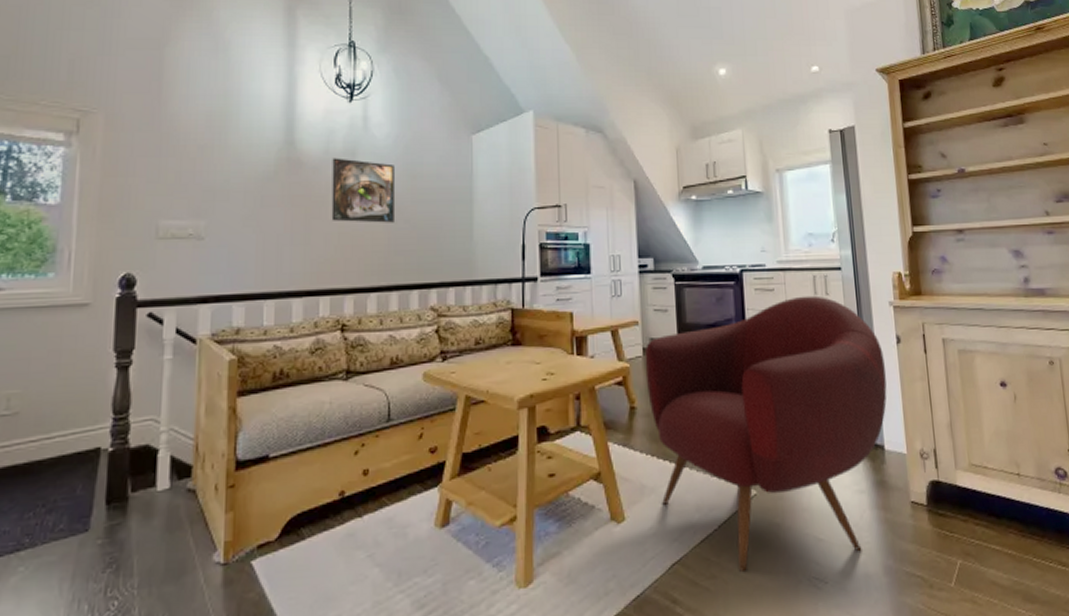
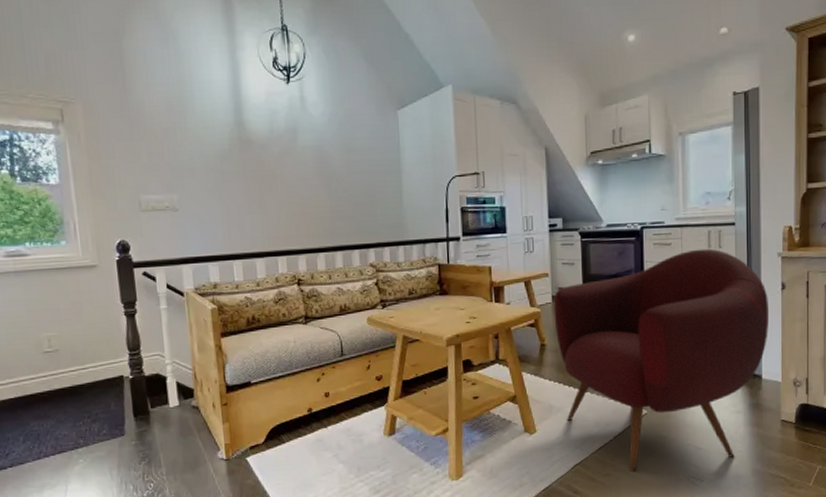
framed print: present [331,158,394,223] -> none [277,136,334,193]

